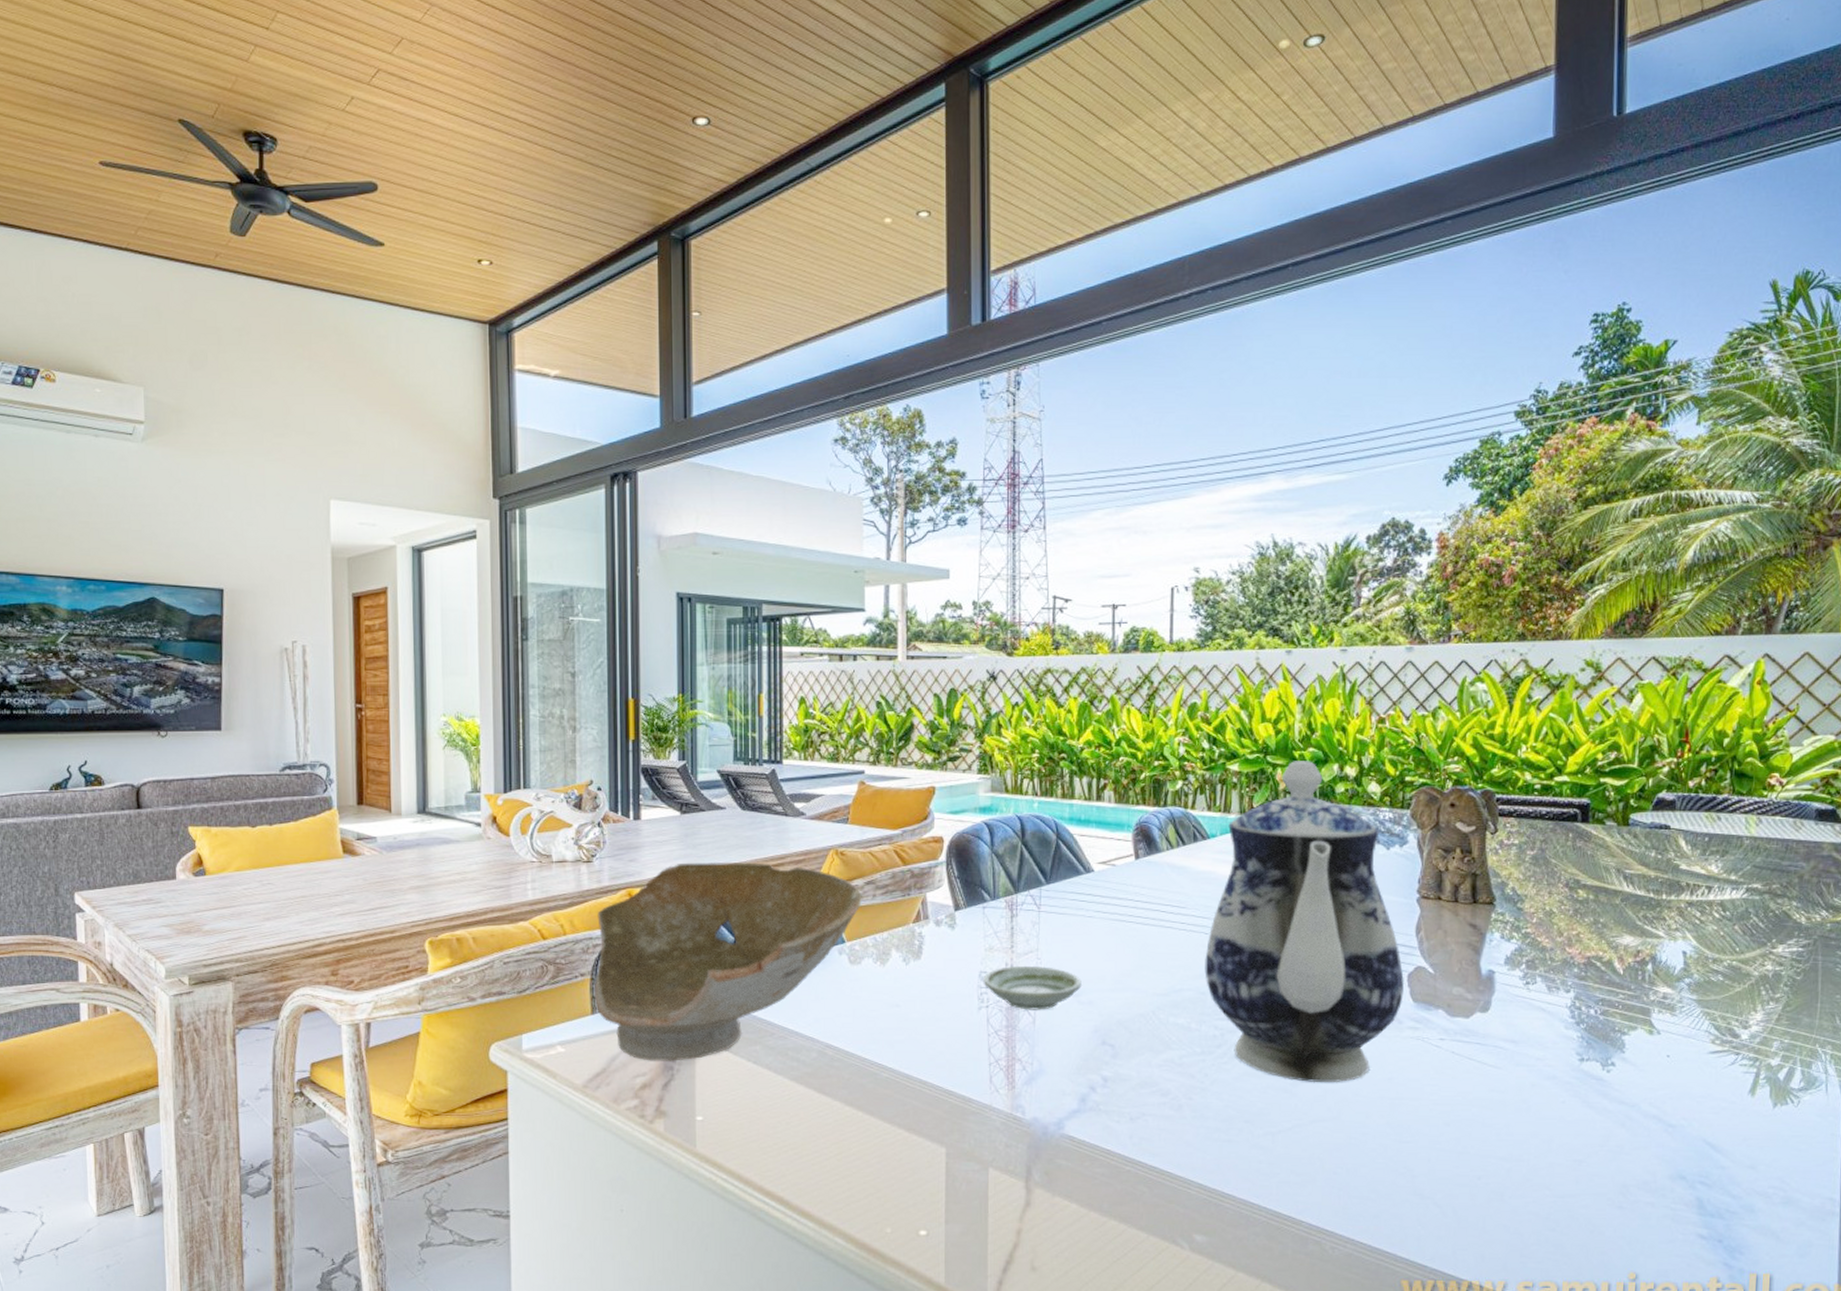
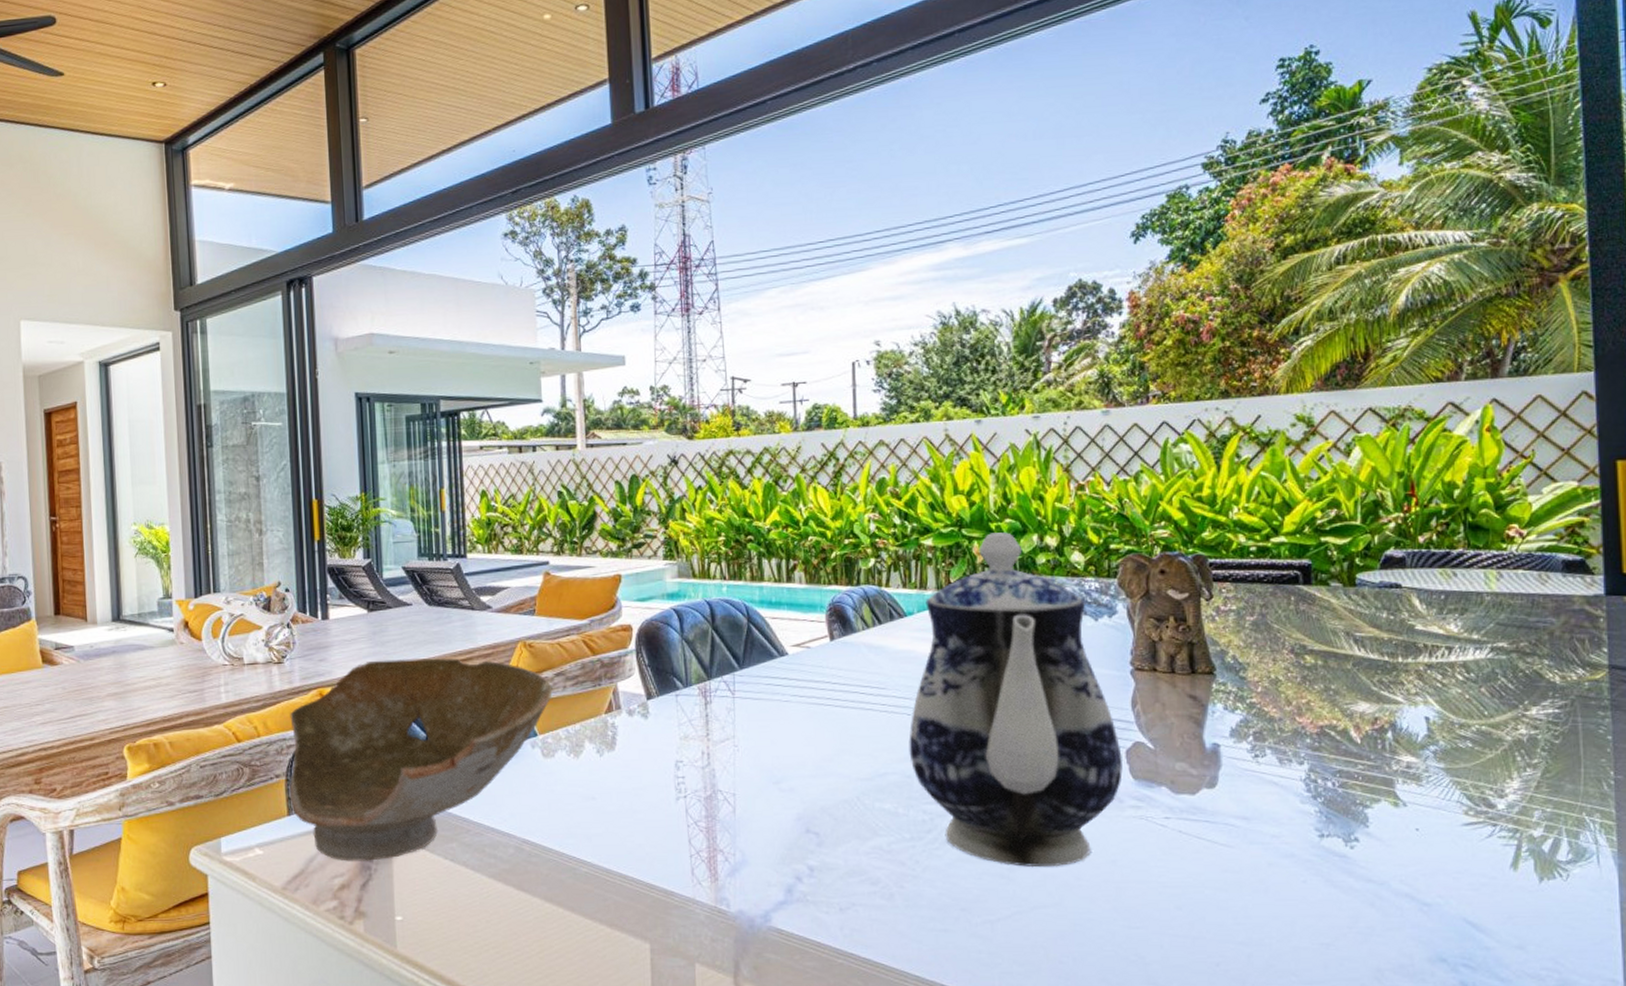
saucer: present [983,965,1082,1010] -> none [679,753,782,799]

